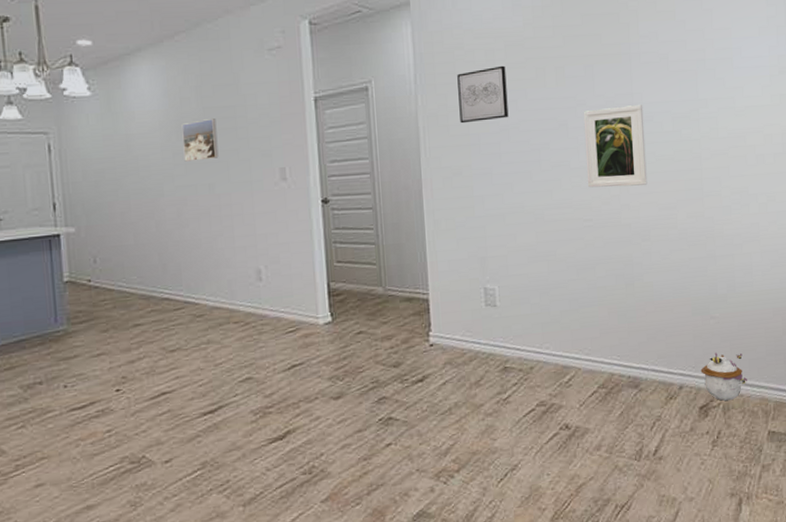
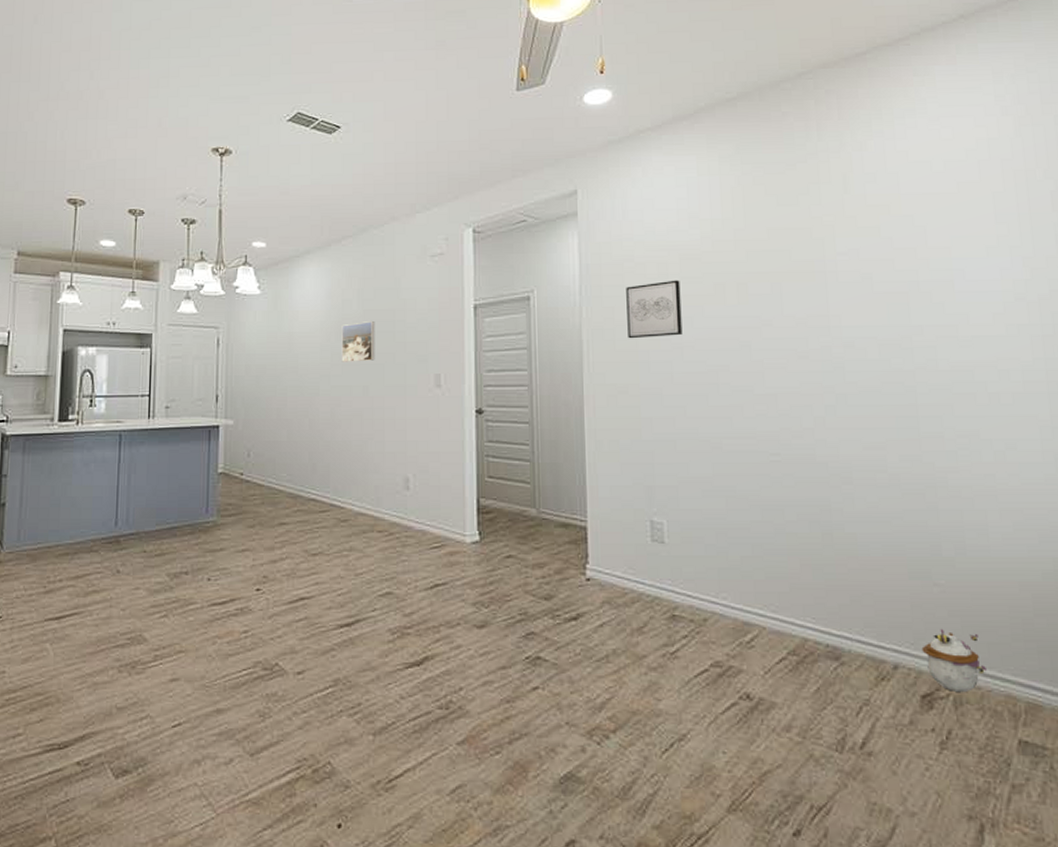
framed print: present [583,105,648,188] -> none [769,328,849,419]

